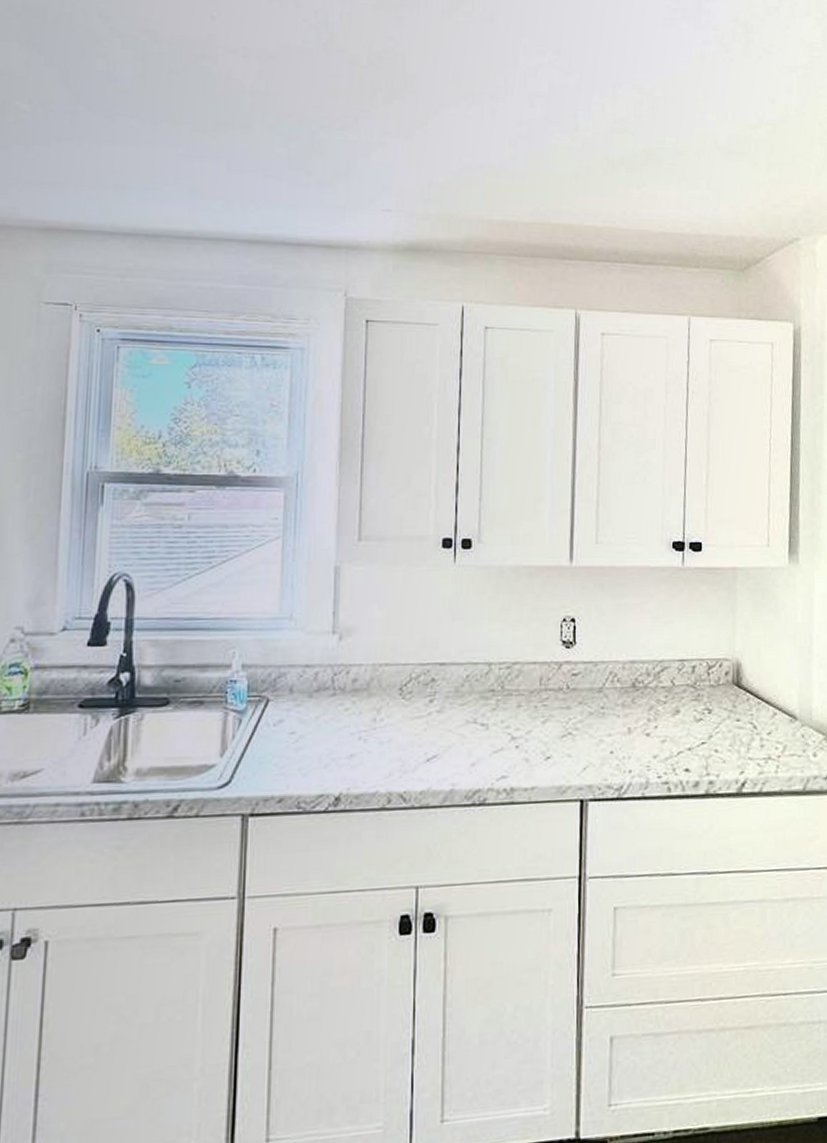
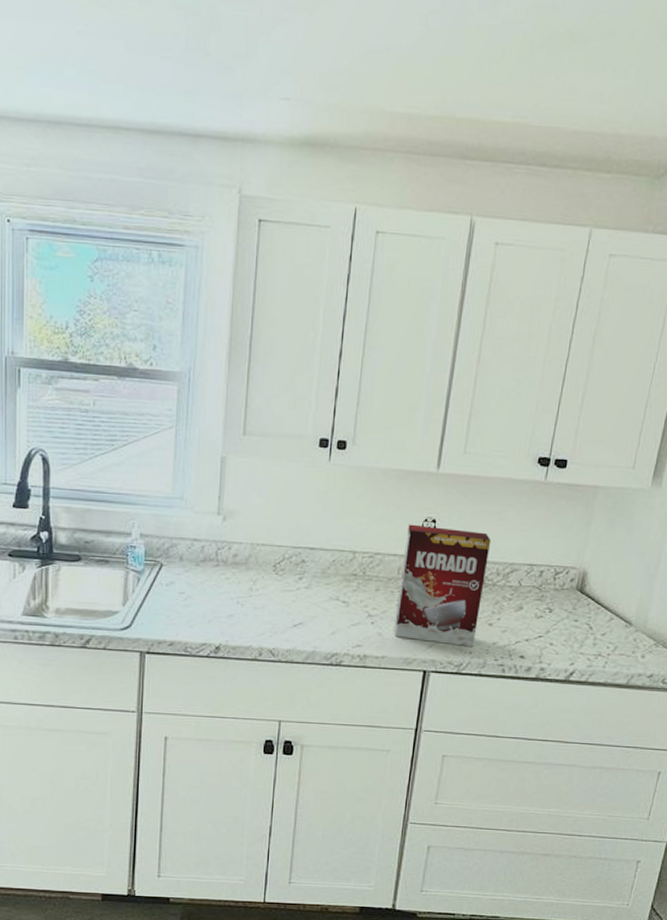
cereal box: none [542,625,636,764] -> present [394,524,492,647]

